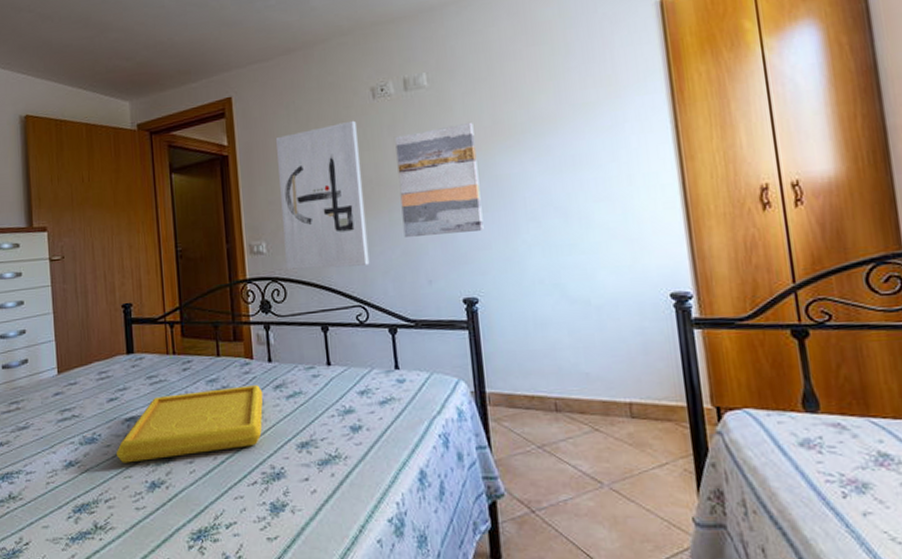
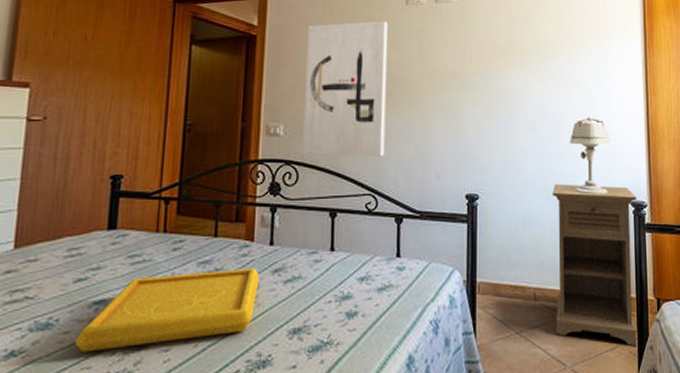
wall art: present [395,122,484,237] -> none [420,38,491,135]
nightstand: none [566,276,694,464] -> present [552,184,638,347]
table lamp: none [582,195,639,289] -> present [570,116,613,195]

